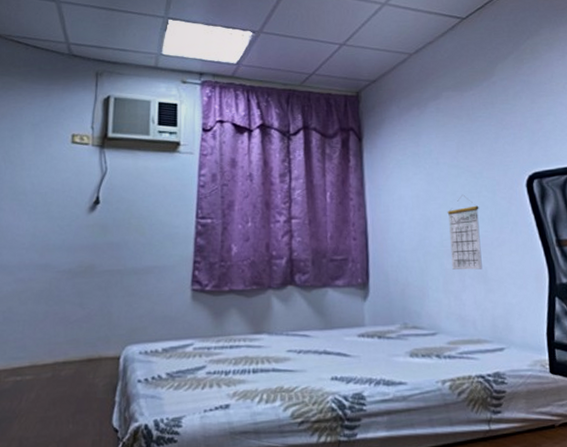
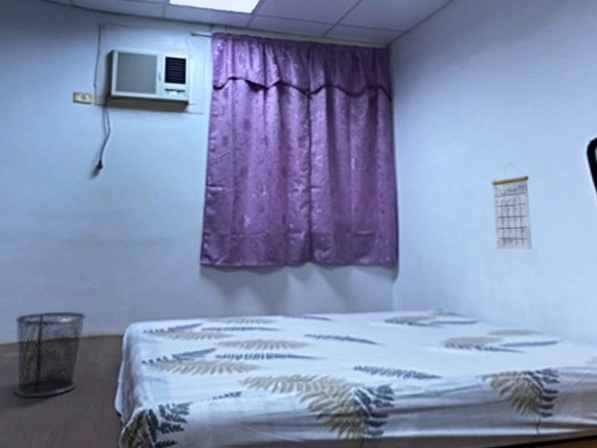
waste bin: none [15,337,85,418] -> present [14,312,86,397]

